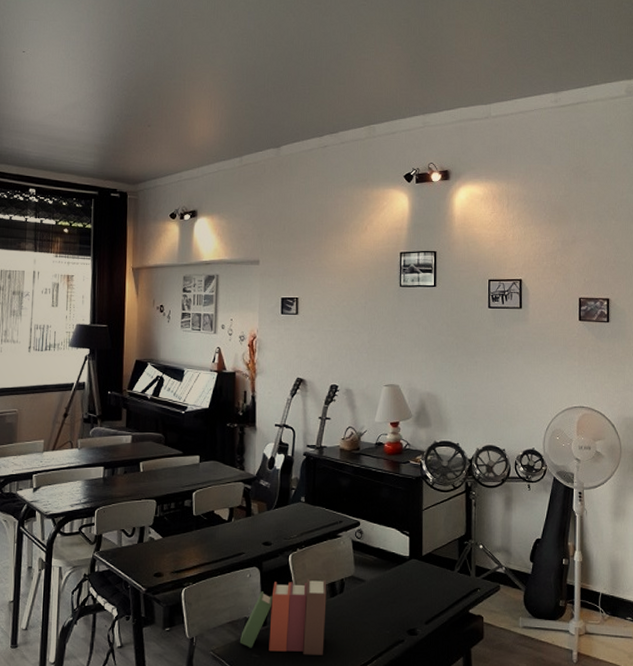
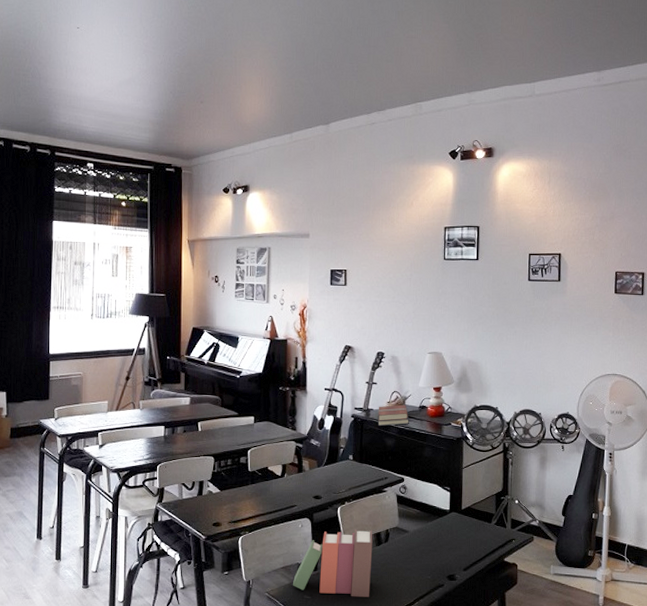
books: none [331,441,365,465] -> present [377,404,409,427]

